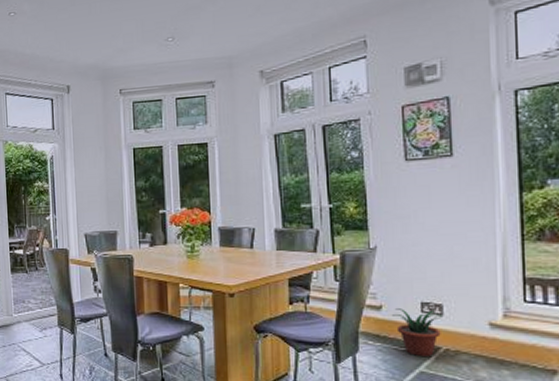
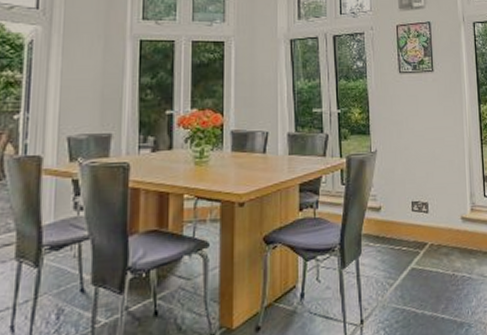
potted plant: present [391,308,444,356] -> none [388,208,429,254]

